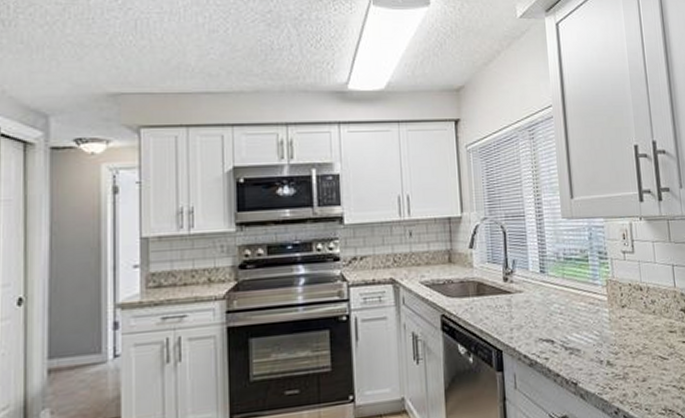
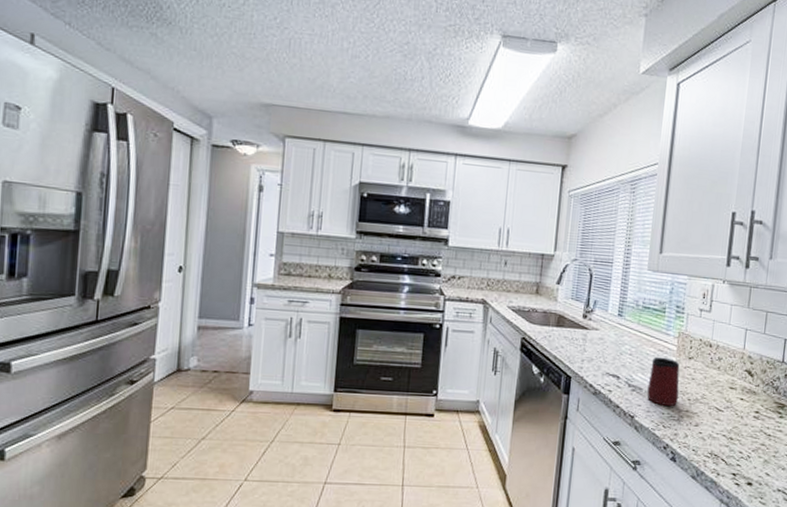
mug: none [584,310,620,365] -> present [647,357,680,406]

